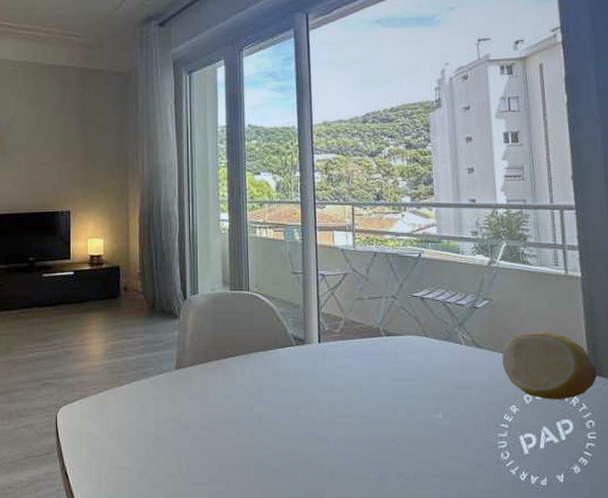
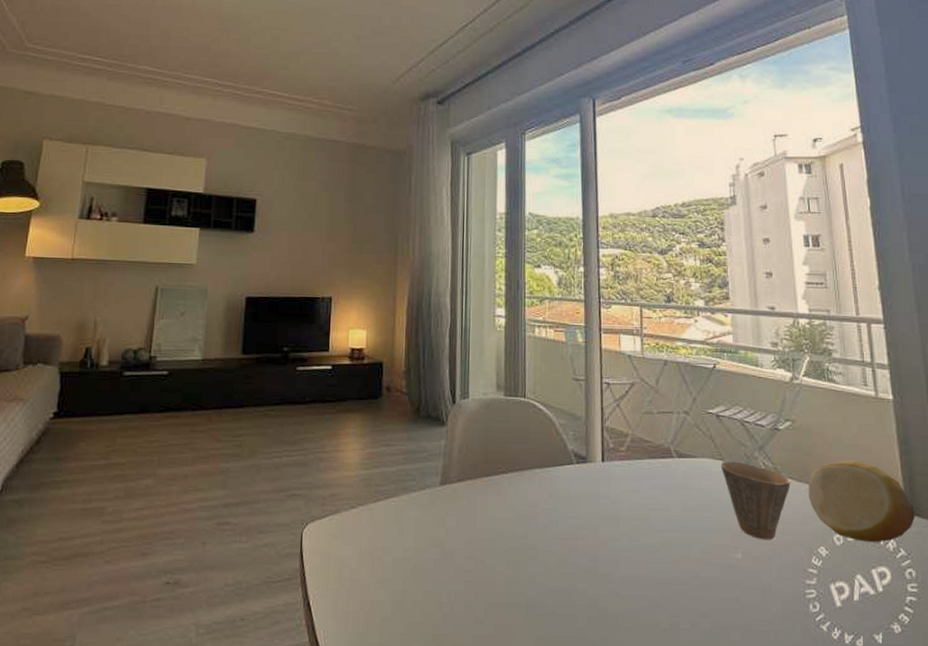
cup: none [424,337,487,402] -> present [720,461,791,540]

